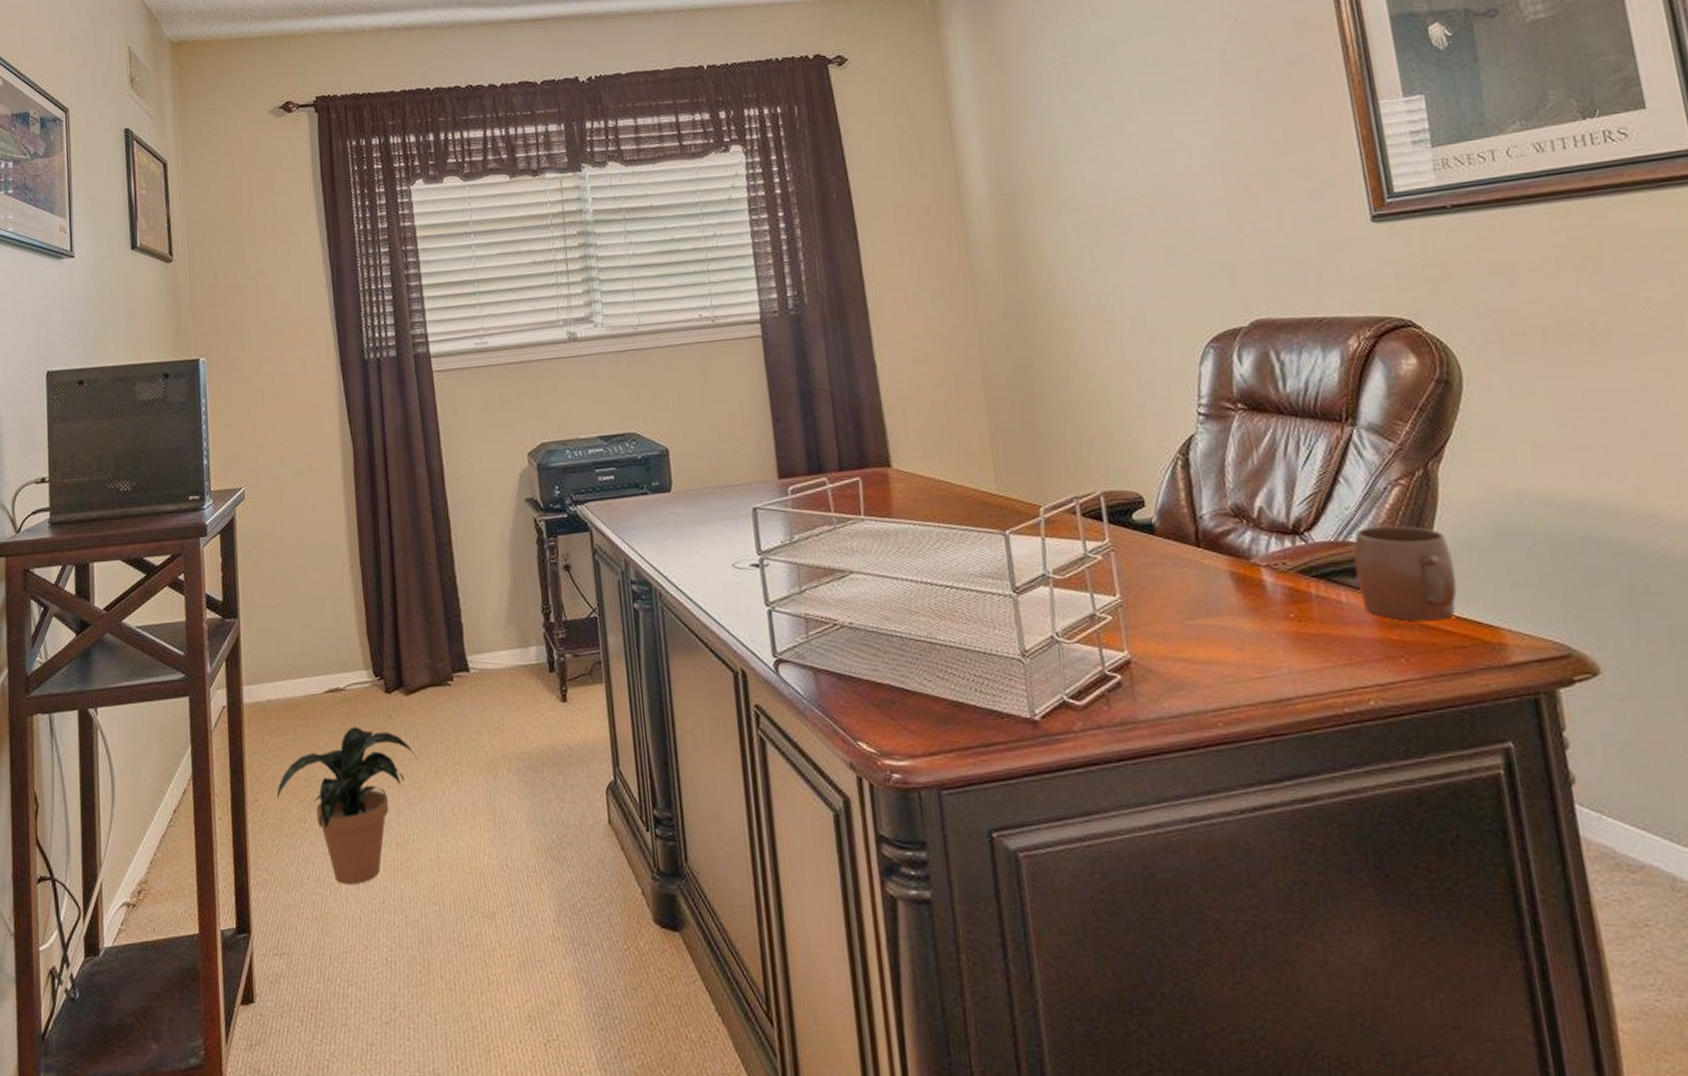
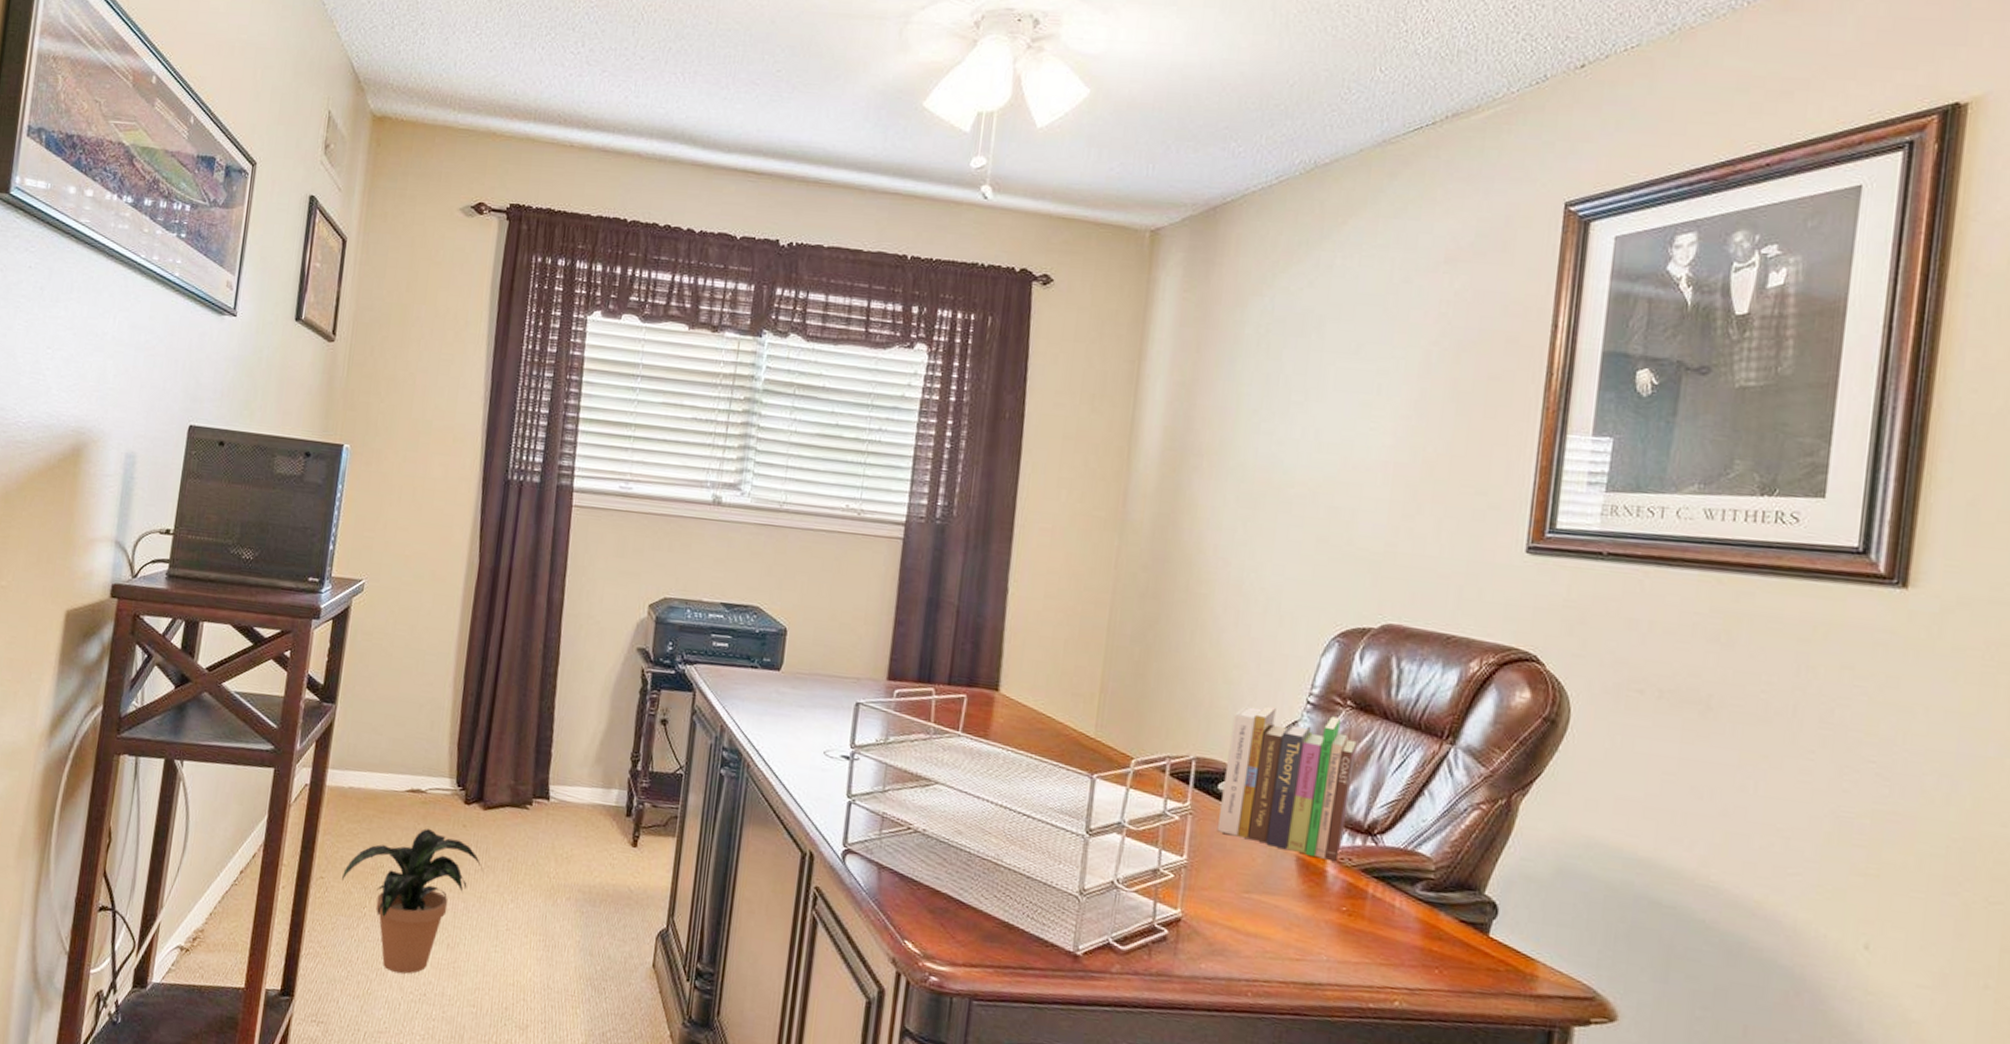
books: none [1129,422,1272,569] -> present [1216,705,1357,861]
mug: present [1353,525,1458,622] -> none [1413,842,1511,943]

